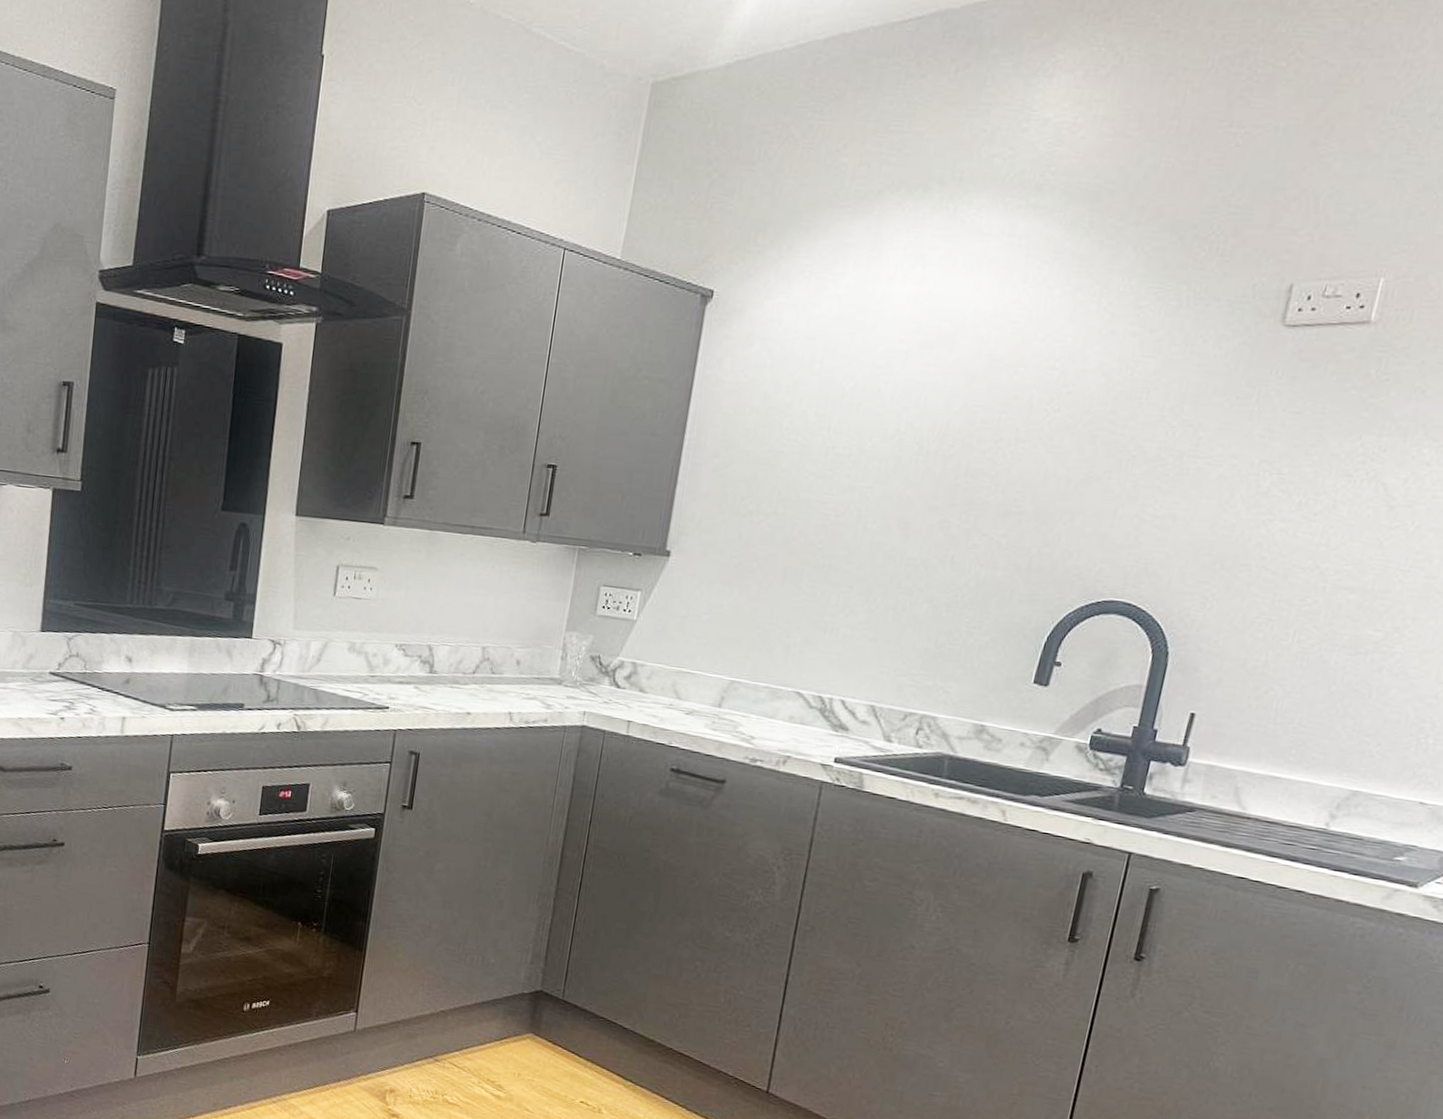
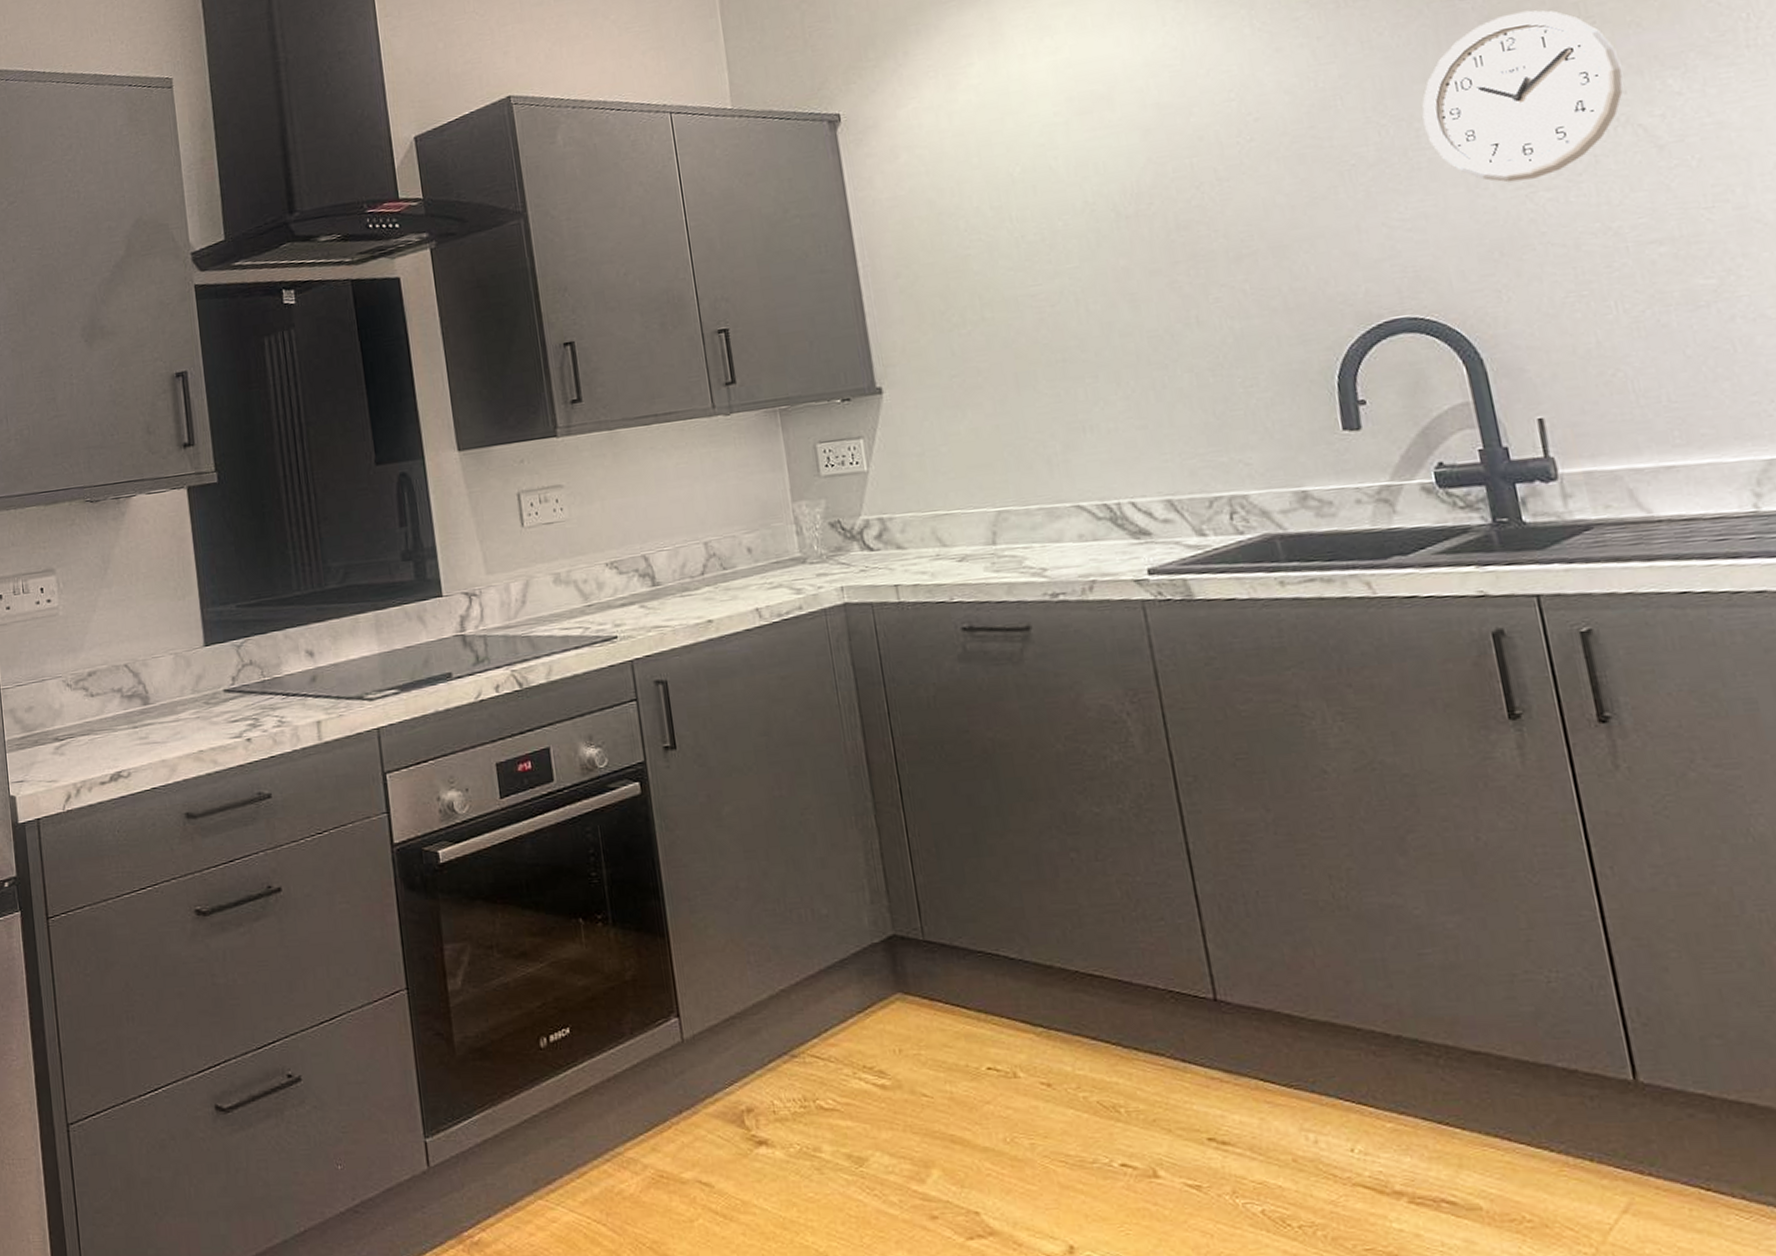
wall clock: none [1205,352,1394,508] -> present [1422,10,1624,183]

